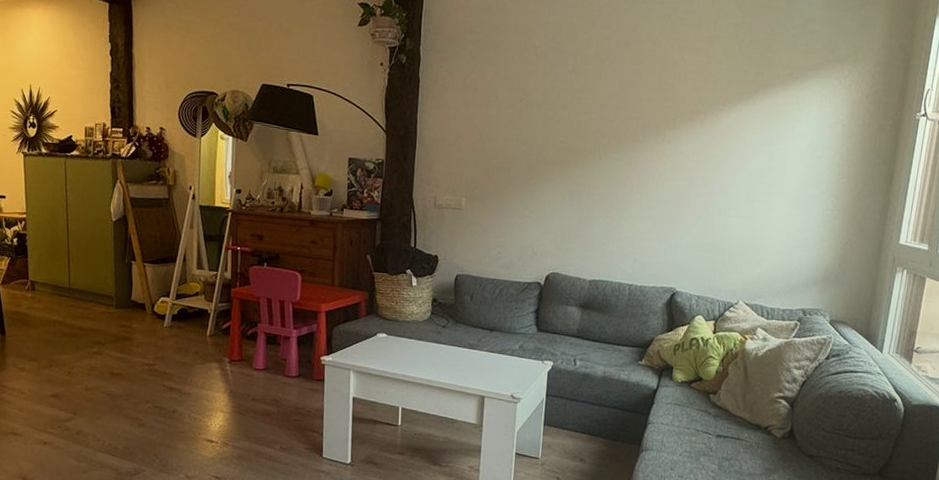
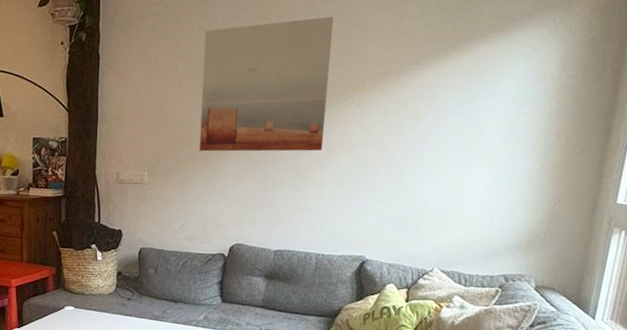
wall art: none [517,55,647,184] -> present [199,16,334,152]

